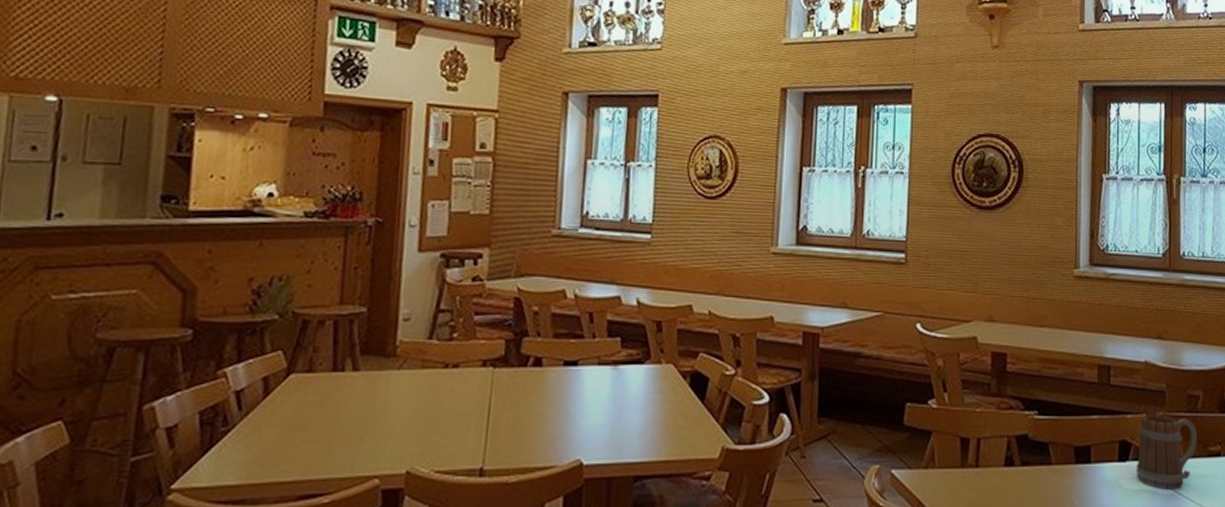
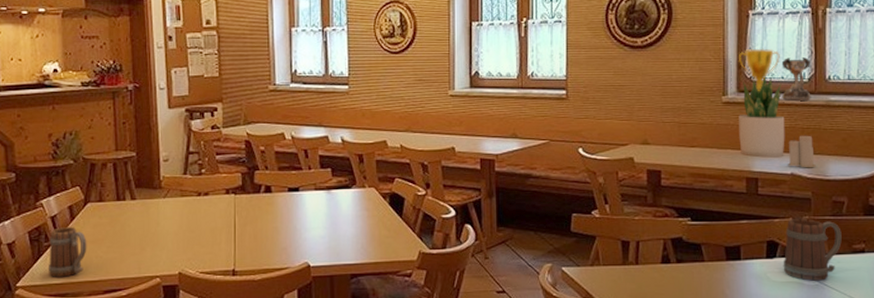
beer mug: none [220,405,283,476] -> present [48,226,87,277]
award: none [1091,216,1134,269] -> present [738,48,780,95]
planter: none [1091,249,1139,343] -> present [739,76,785,158]
award: none [1135,229,1165,280] -> present [781,57,811,102]
candle: none [1141,316,1170,356] -> present [787,134,816,168]

